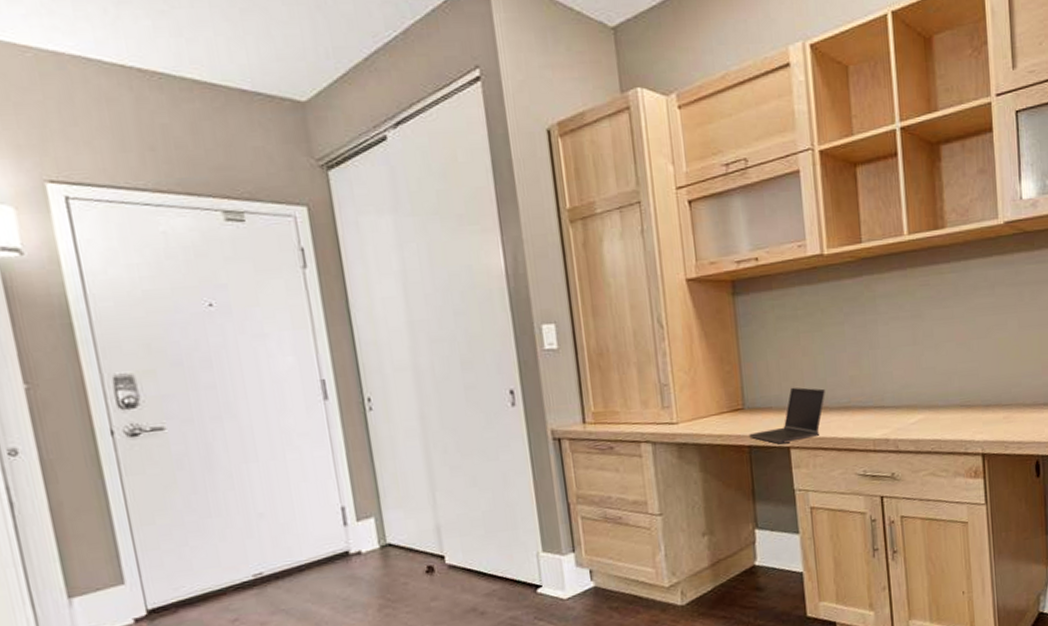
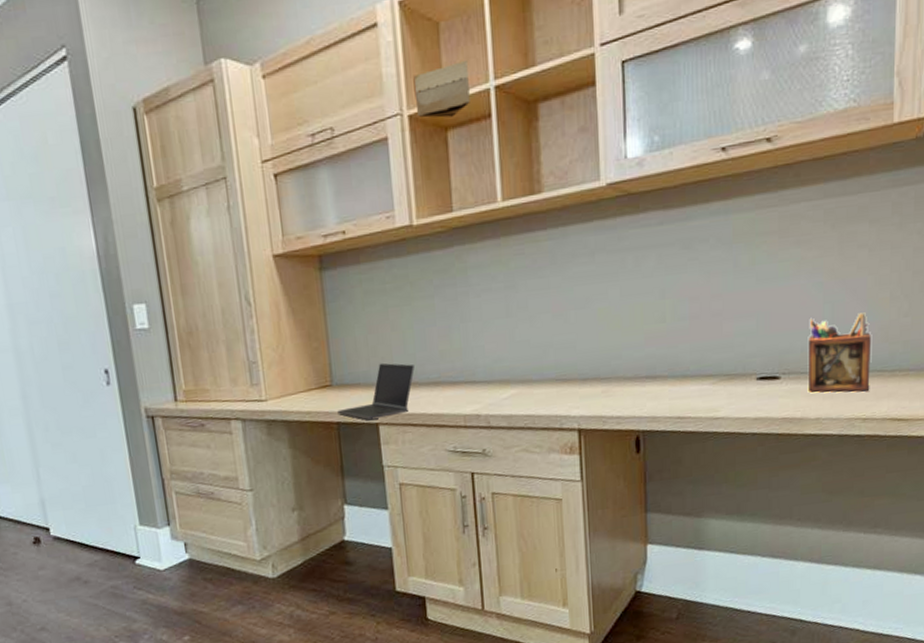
decorative box: none [825,103,878,154] -> present [414,61,470,118]

